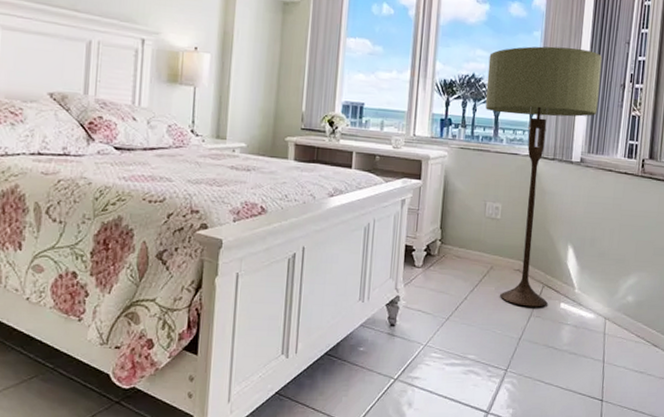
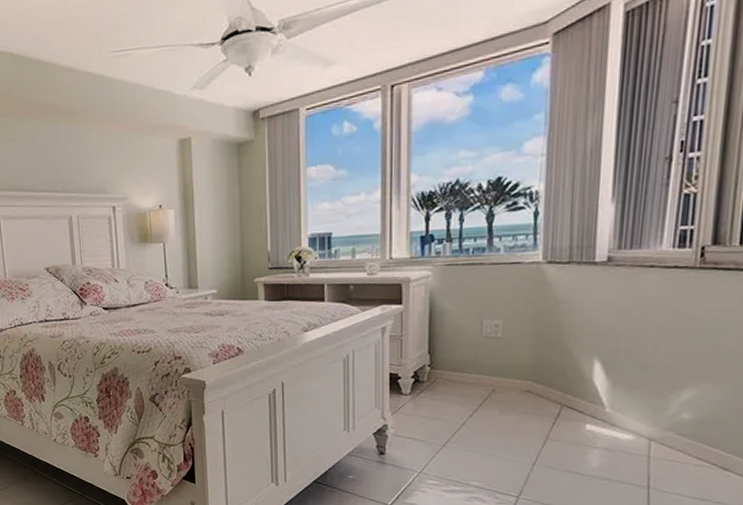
floor lamp: present [485,46,602,307] -> none [474,122,636,430]

